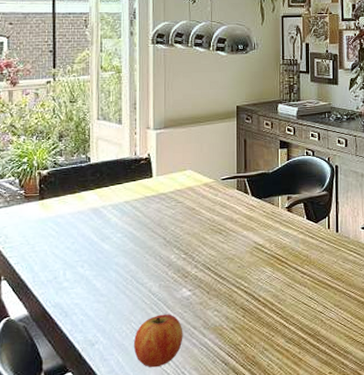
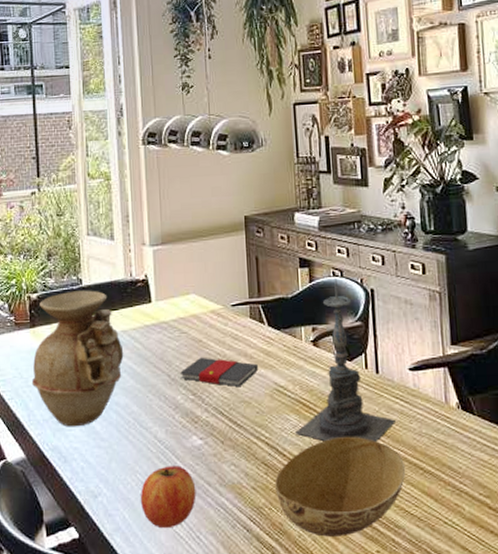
vase: none [37,167,125,286] -> present [31,290,124,427]
book: none [175,222,242,247] -> present [180,357,259,388]
bowl: none [249,283,355,365] -> present [274,437,406,537]
candle holder: none [270,157,350,287] -> present [296,278,397,442]

